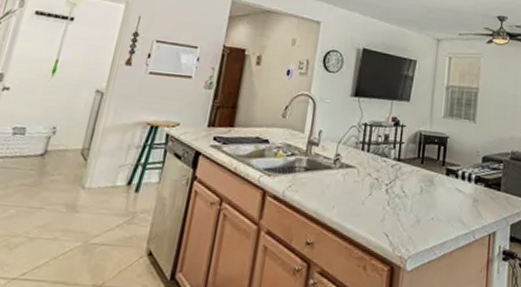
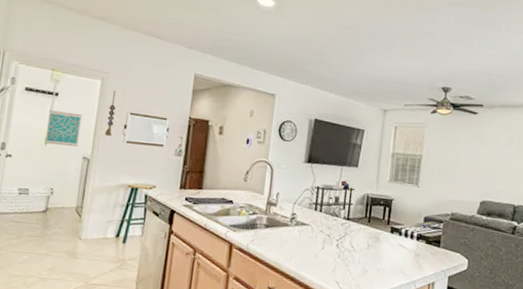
wall art: none [51,36,99,78] -> present [44,110,82,146]

